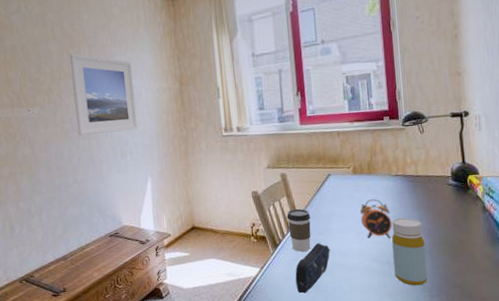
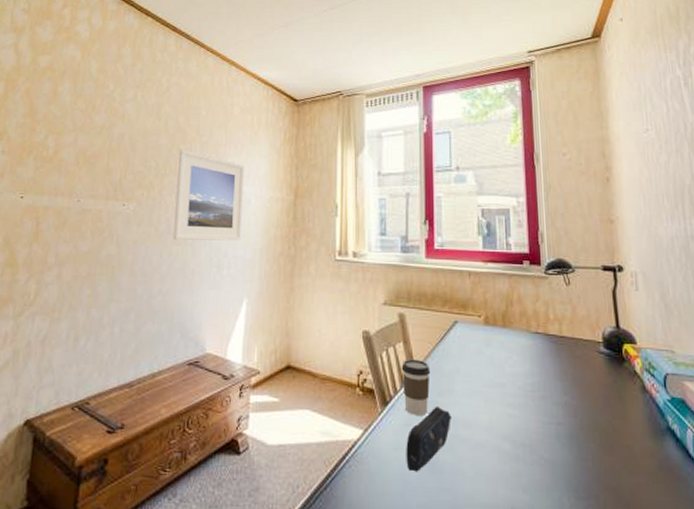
alarm clock: present [360,199,392,239] -> none [491,359,529,413]
bottle: present [392,217,428,286] -> none [529,386,573,482]

